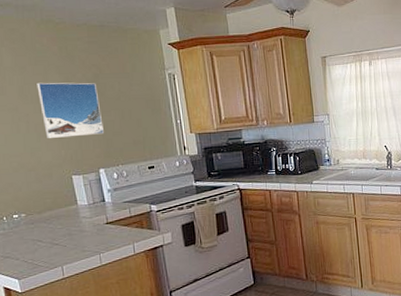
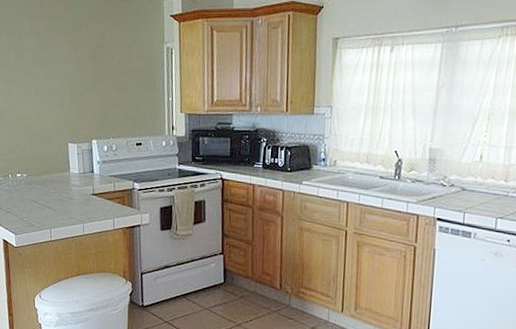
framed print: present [37,82,105,138] -> none [48,49,101,105]

